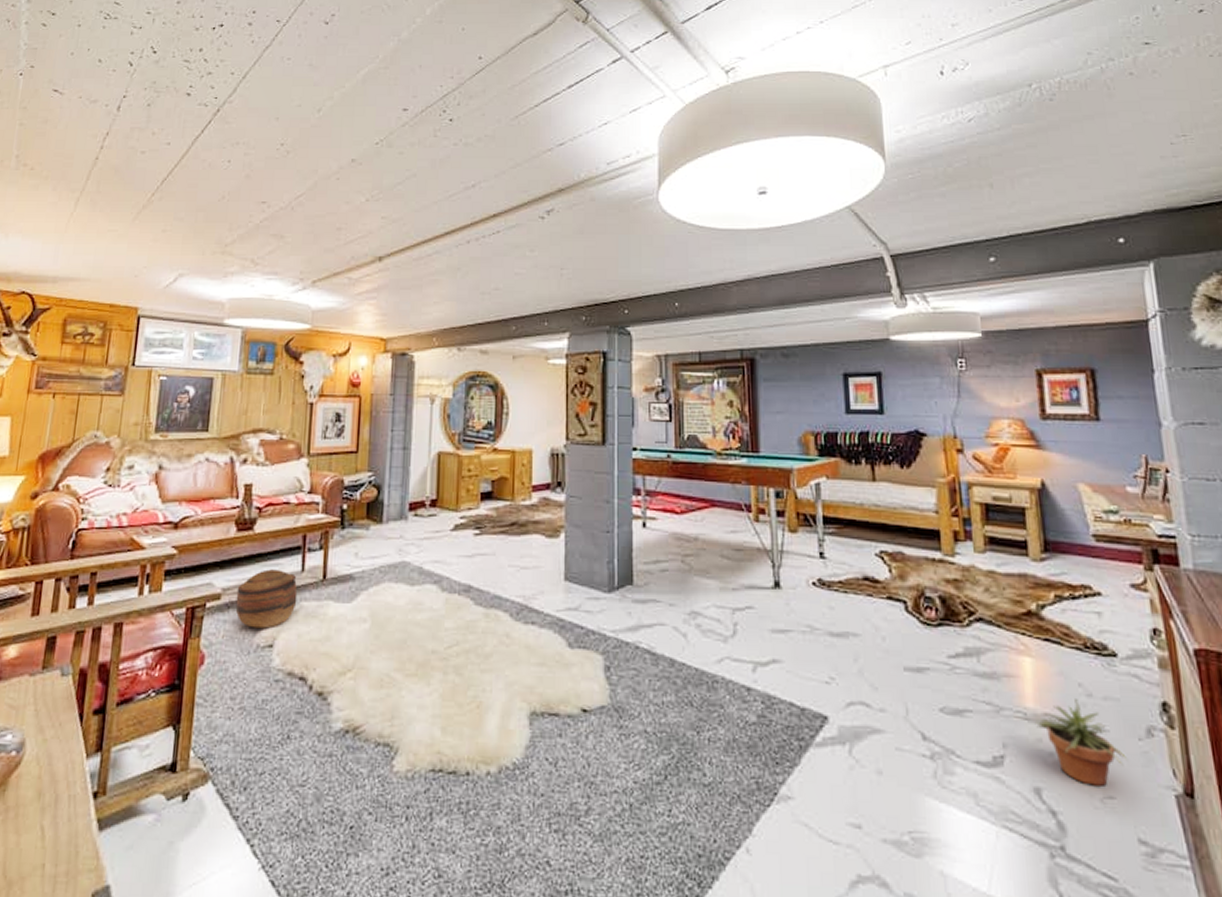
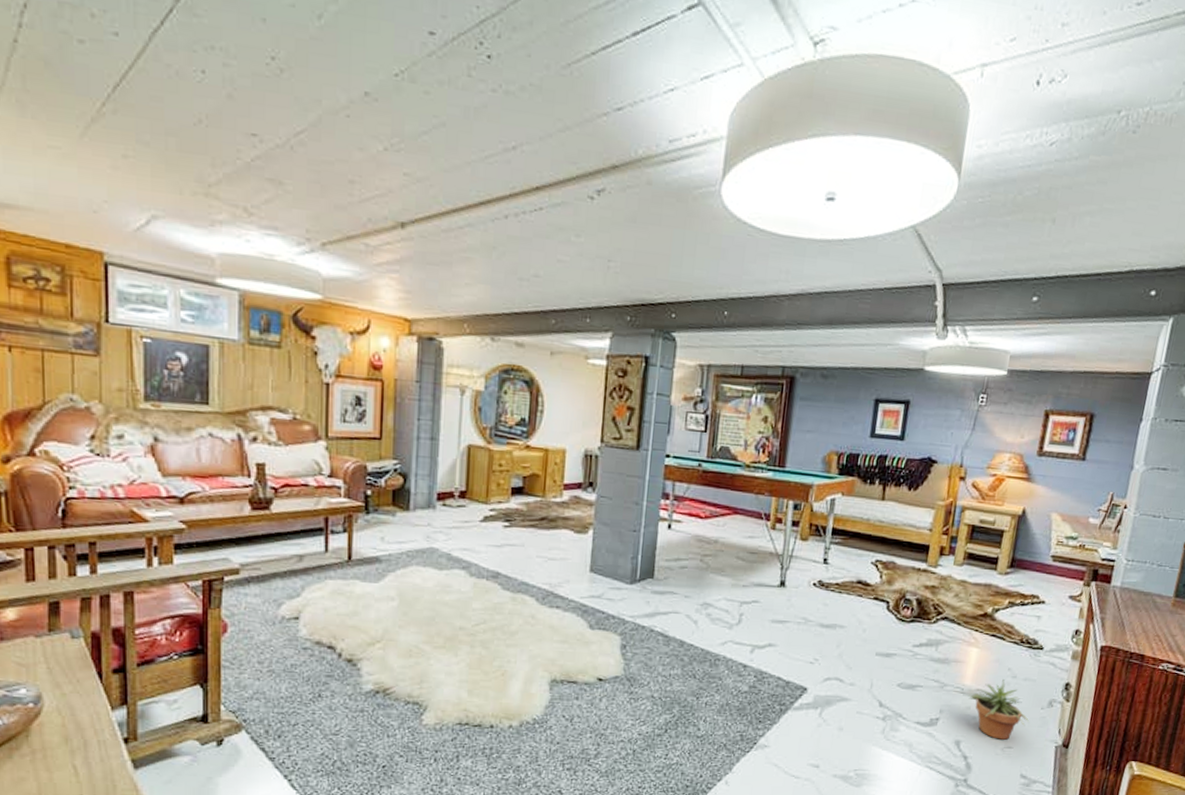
basket: present [235,569,298,629] -> none [256,548,322,603]

